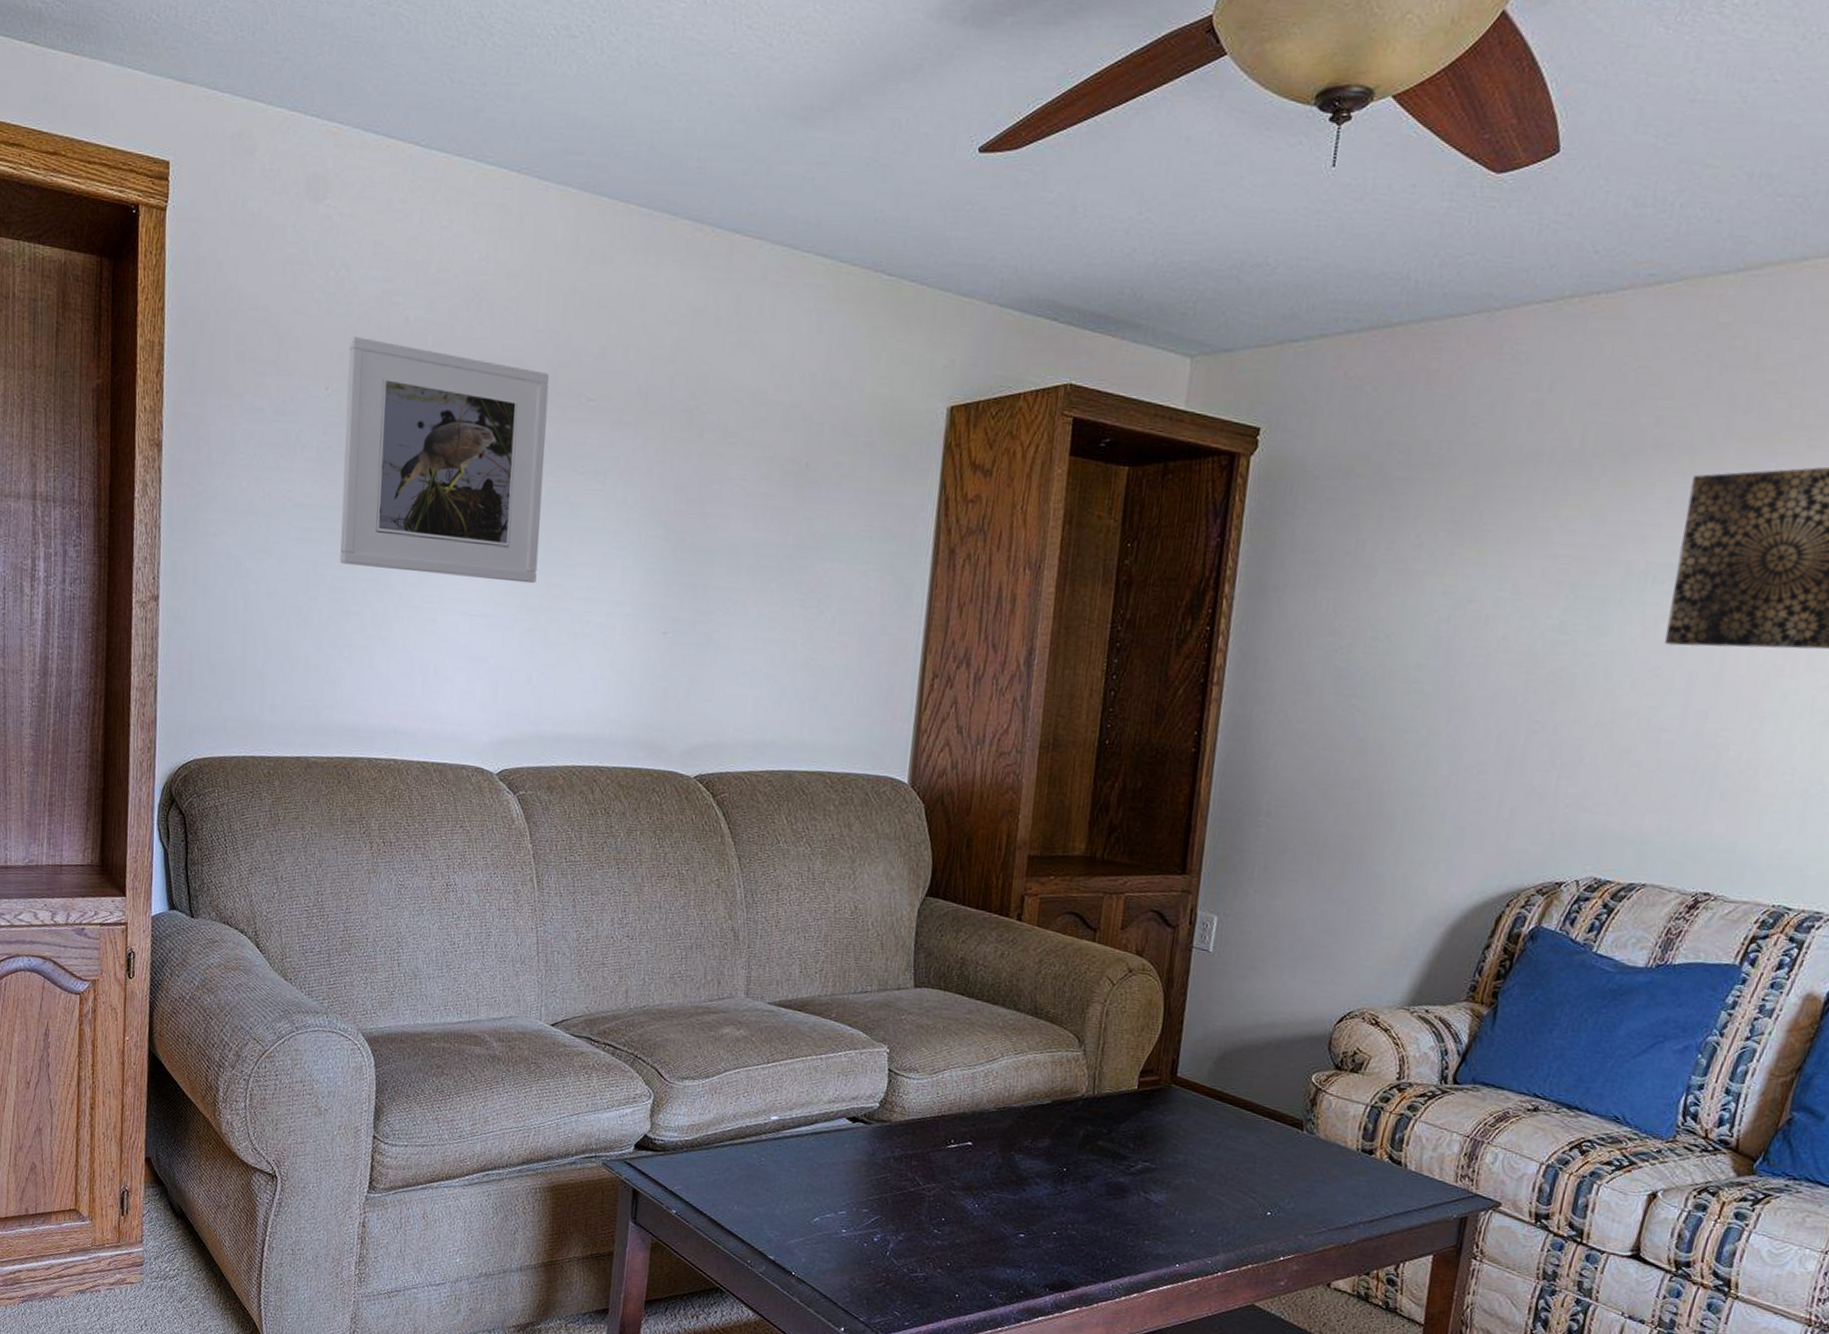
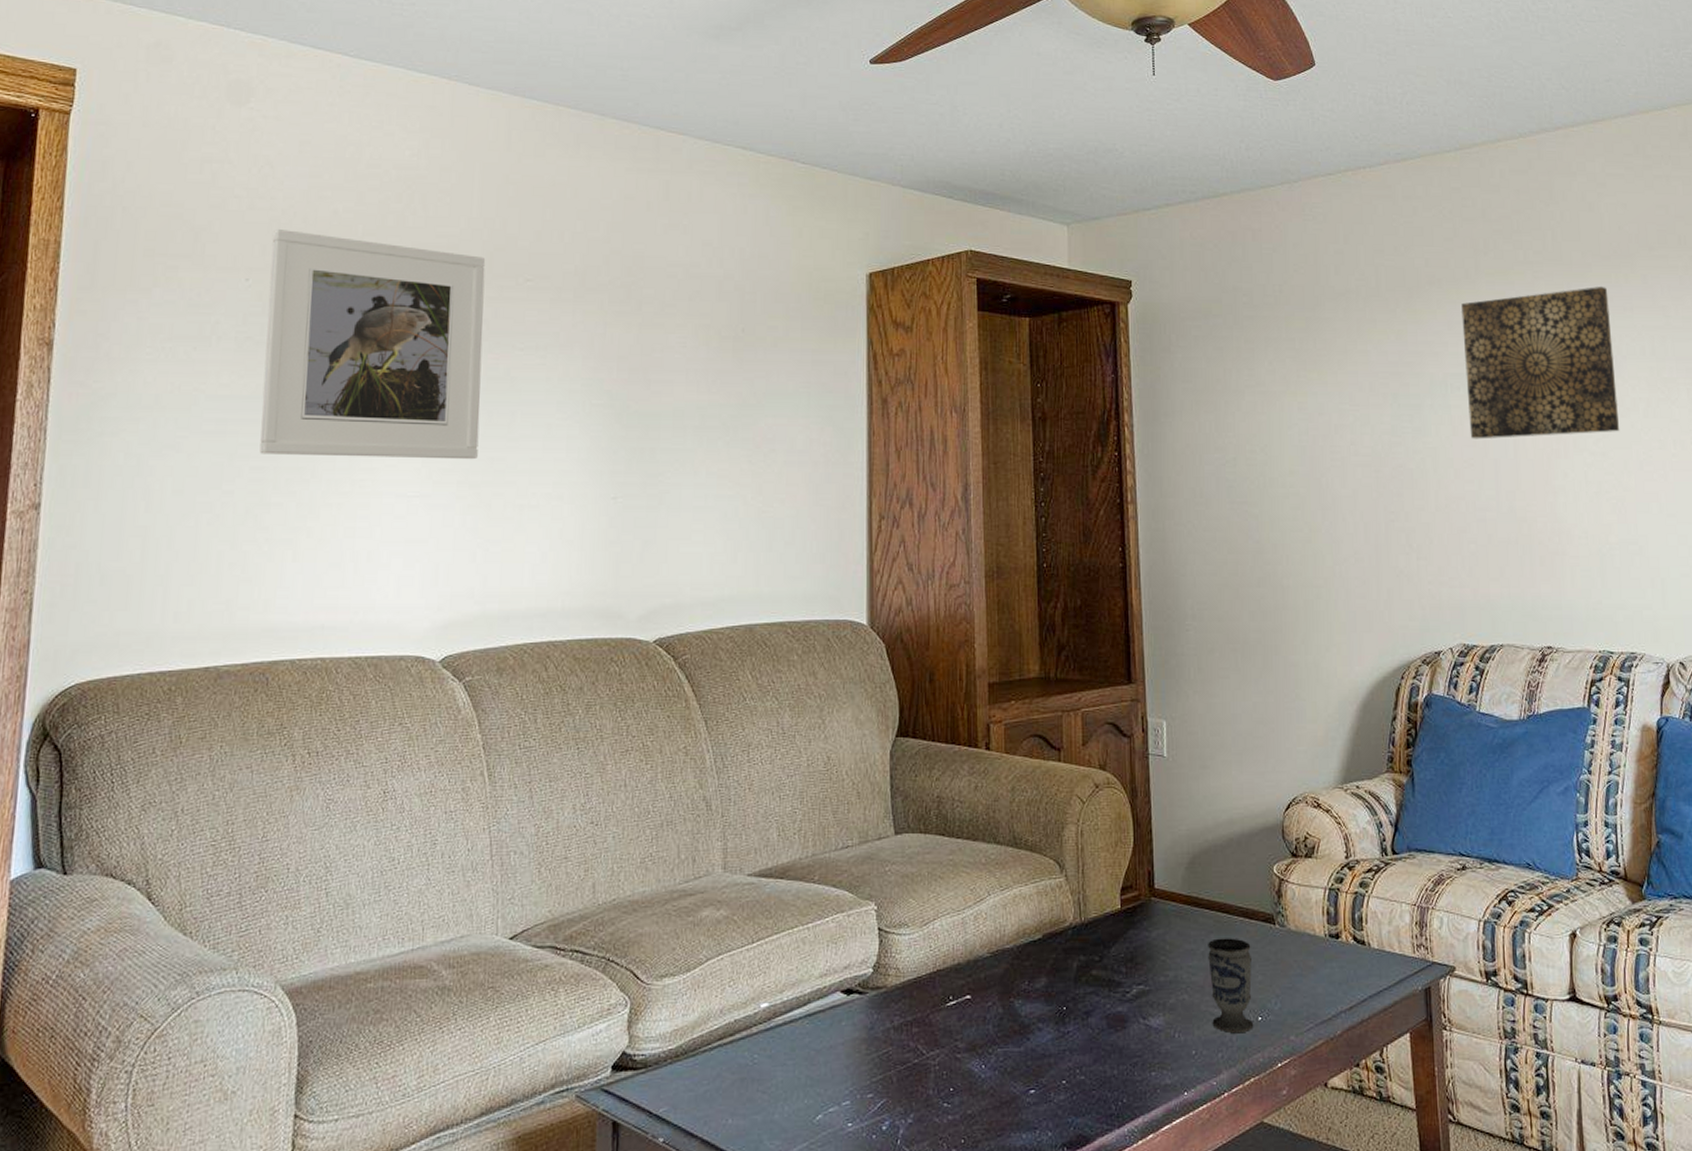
cup: none [1216,1133,1272,1223] -> present [1208,938,1254,1033]

